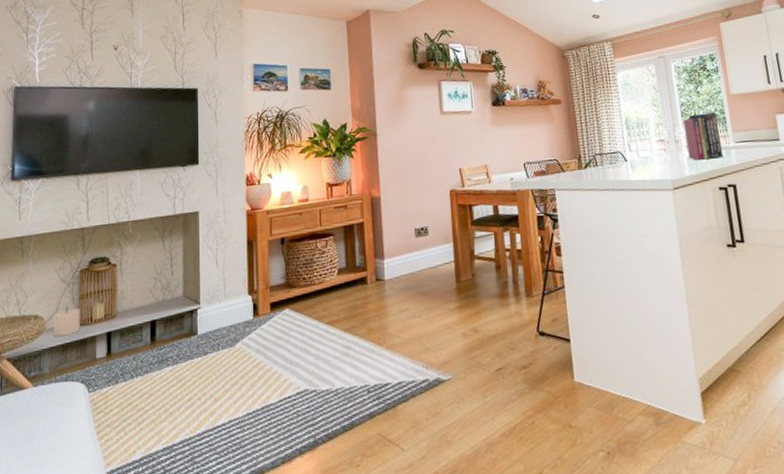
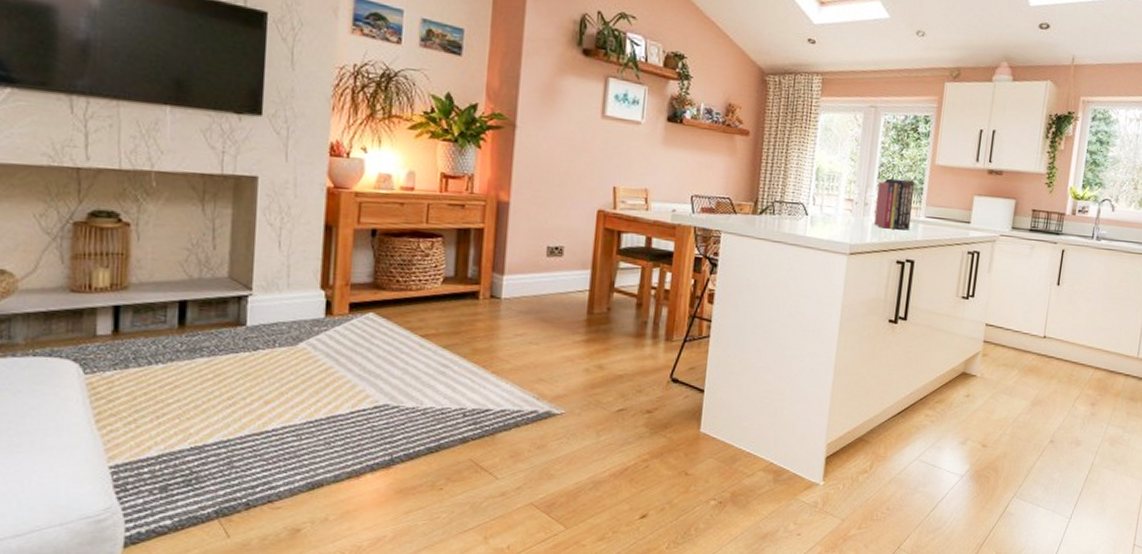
candle: present [53,307,80,338] -> none [30,266,73,303]

